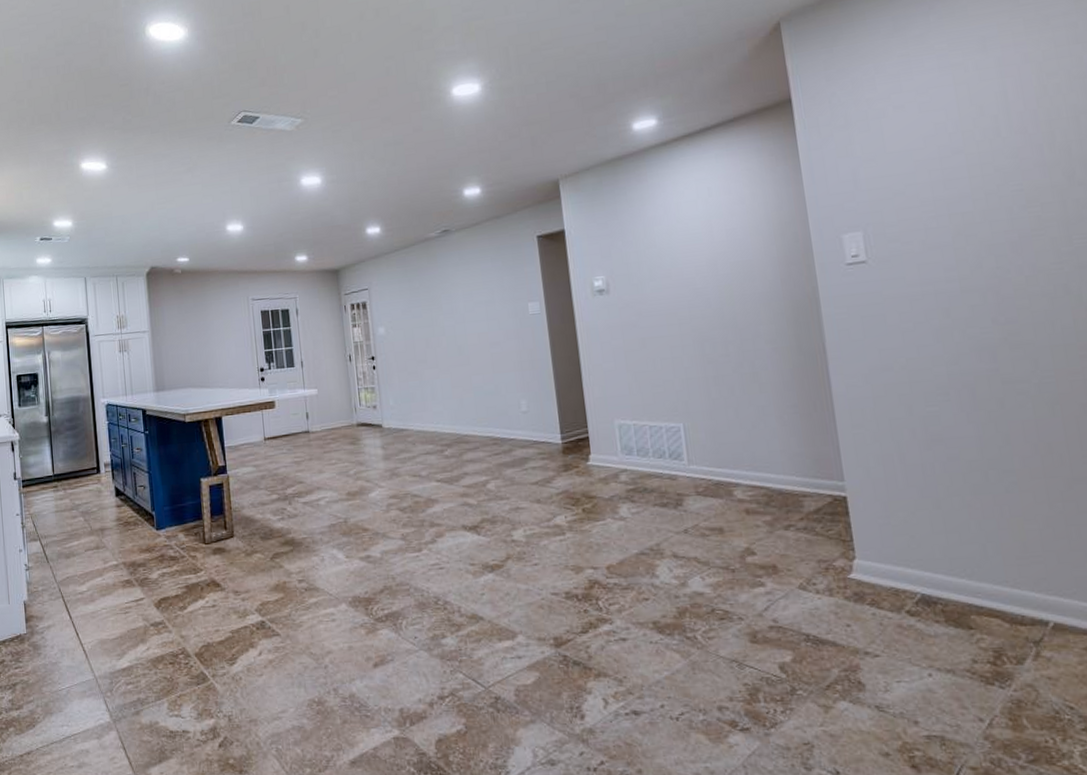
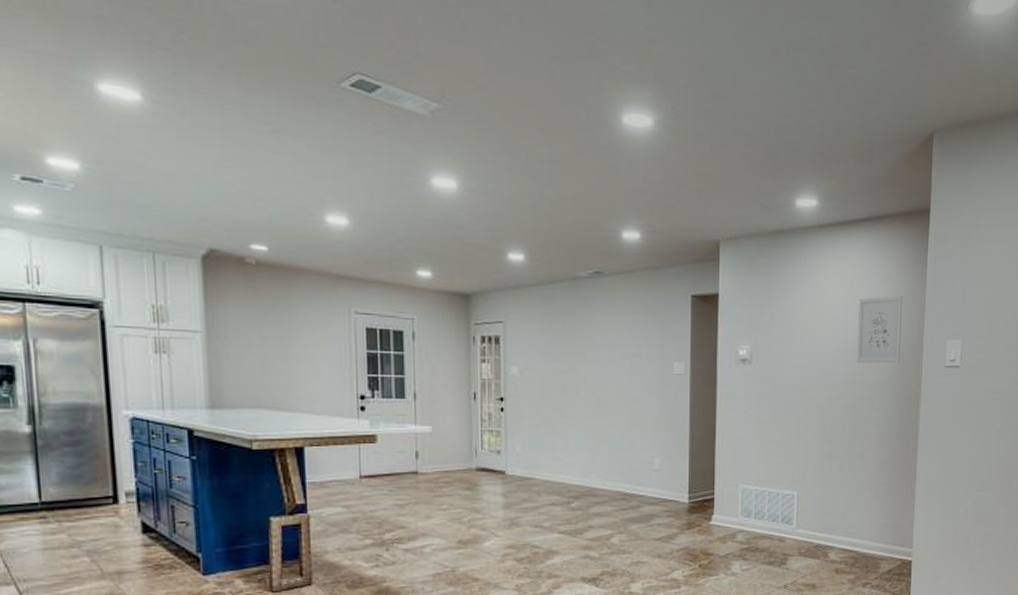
wall art: none [722,196,785,276] -> present [857,296,902,363]

